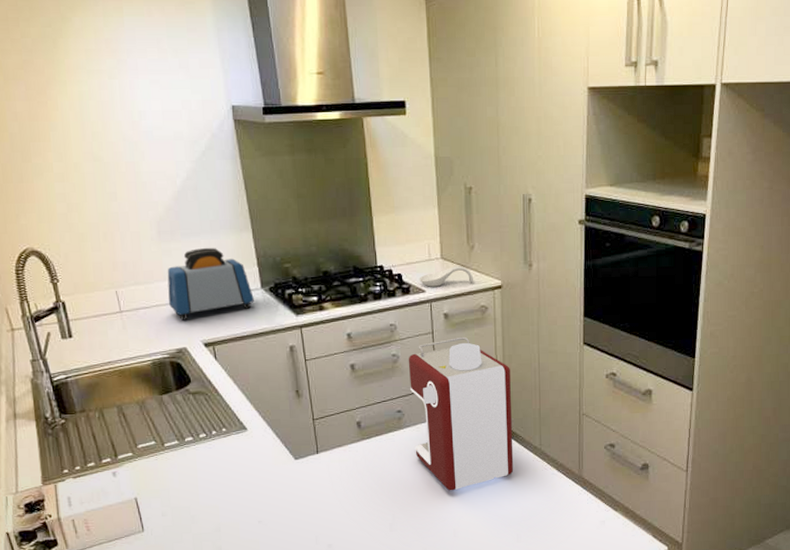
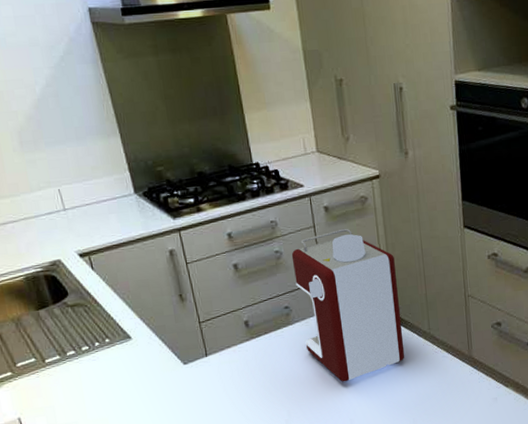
toaster: present [167,248,254,321] -> none [33,155,128,232]
spoon rest: present [419,266,474,287] -> none [296,158,352,181]

